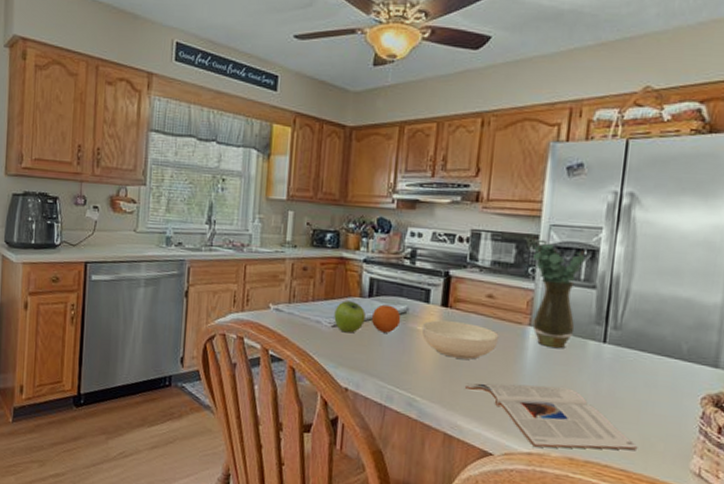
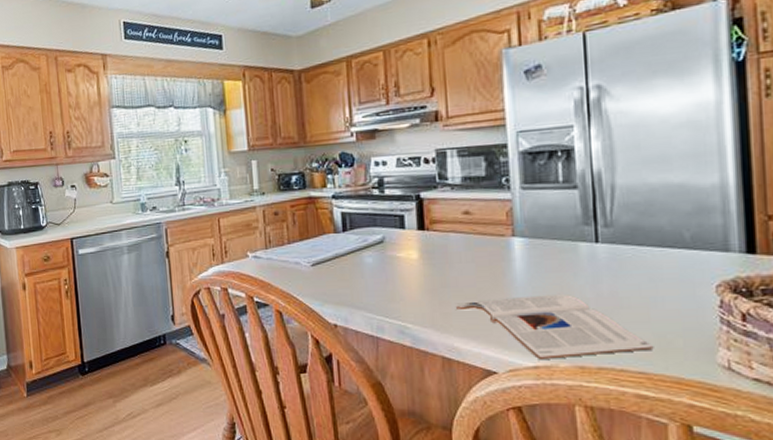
fruit: present [334,300,366,333] -> none [311,238,343,270]
fruit: present [371,304,401,333] -> none [349,236,379,264]
bowl: present [421,320,499,360] -> none [401,243,483,280]
vase: present [531,237,586,348] -> none [500,147,562,255]

